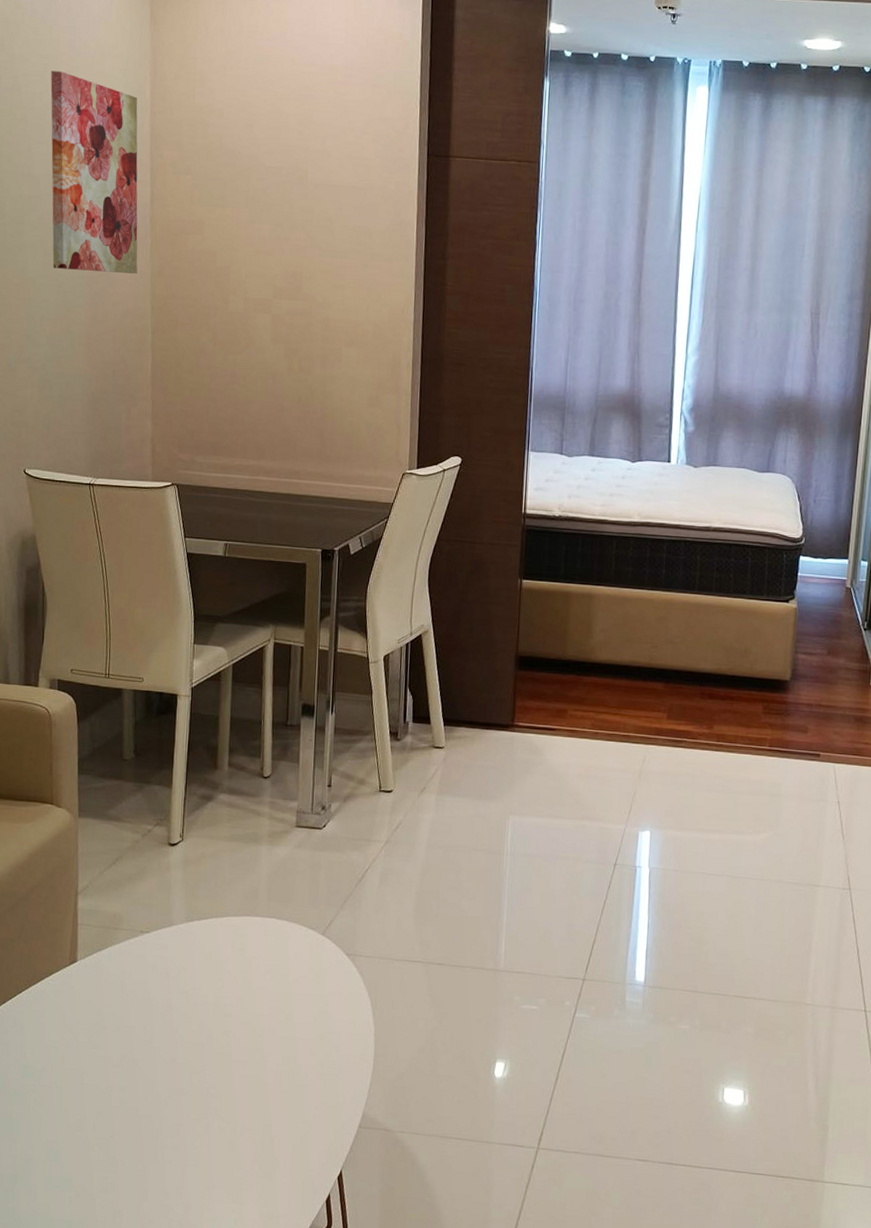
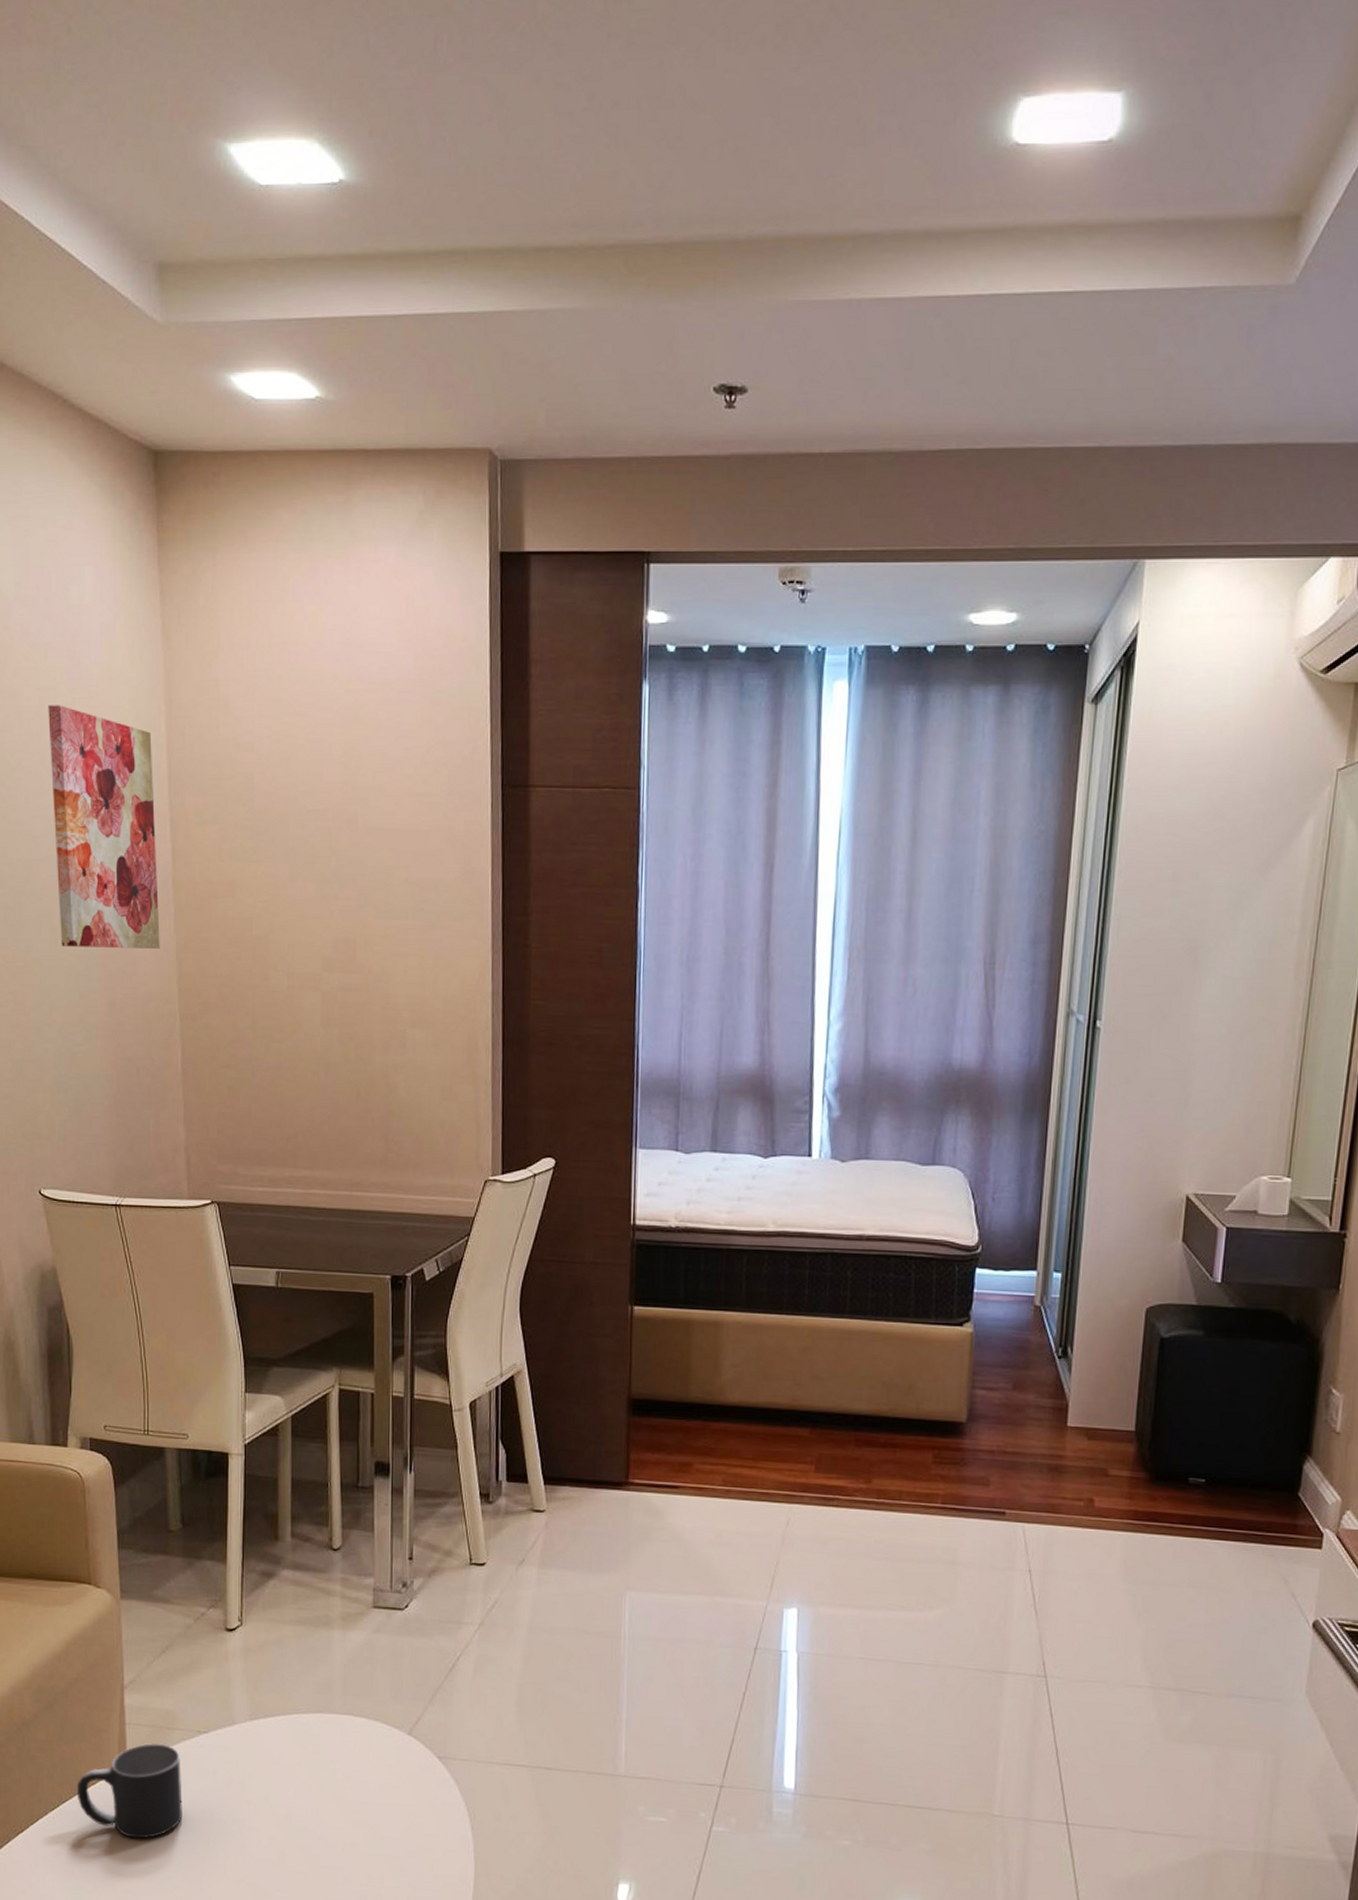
mug: none [32,941,125,1025] -> present [76,1743,183,1840]

